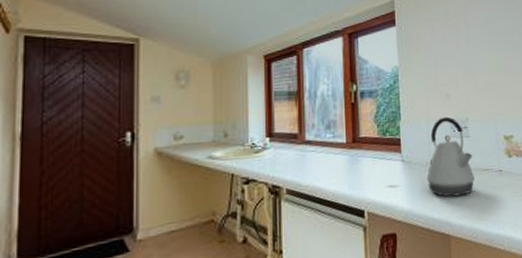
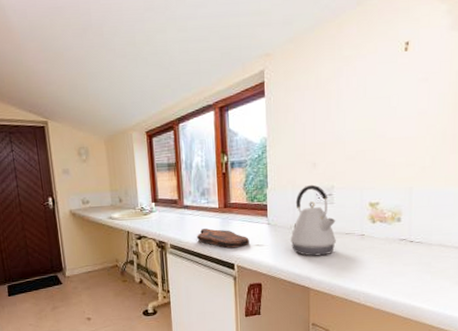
cutting board: none [320,168,381,191] -> present [197,228,249,248]

